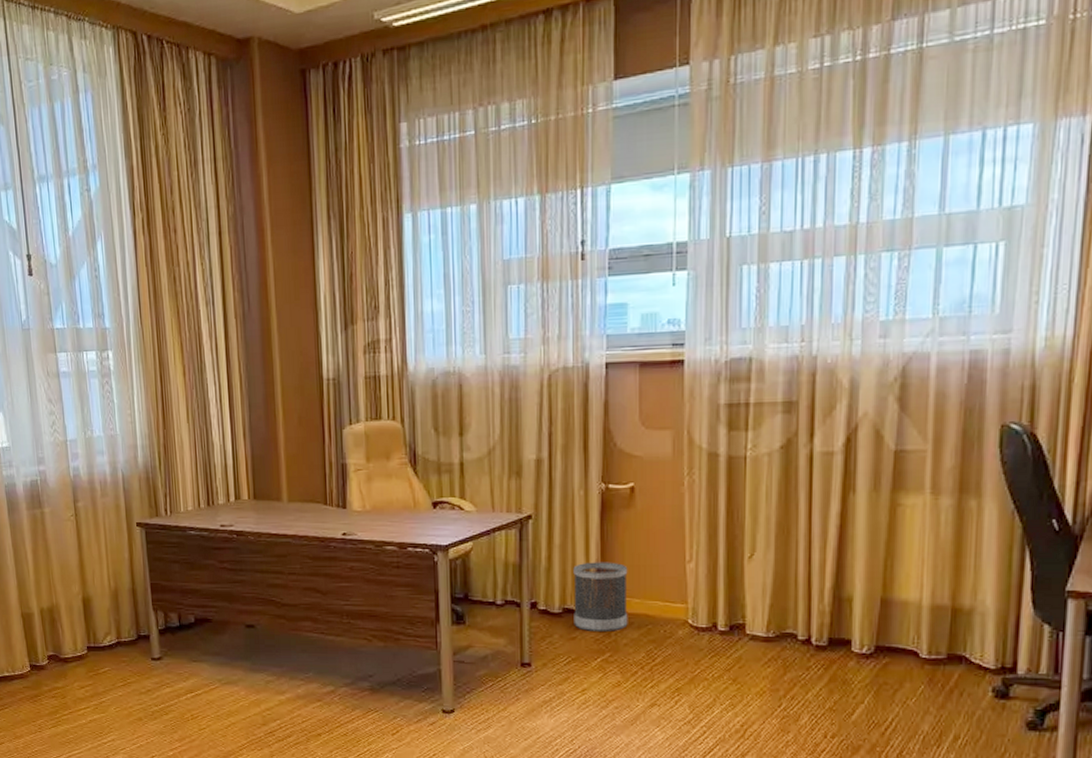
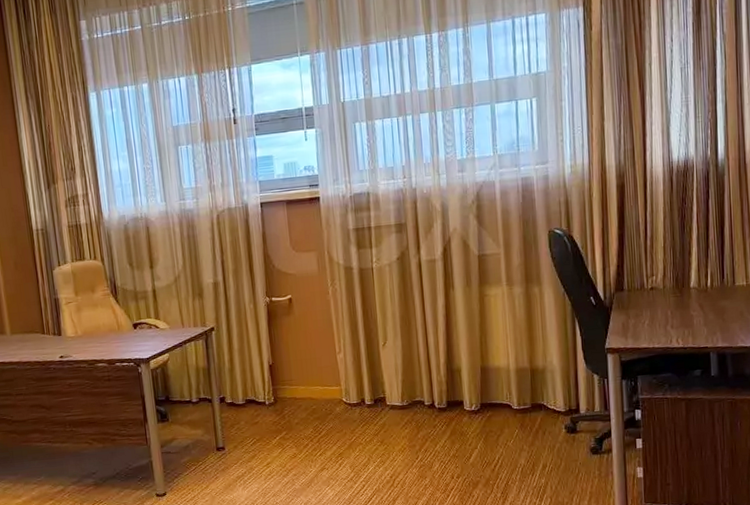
wastebasket: present [573,562,628,631] -> none [250,359,298,416]

